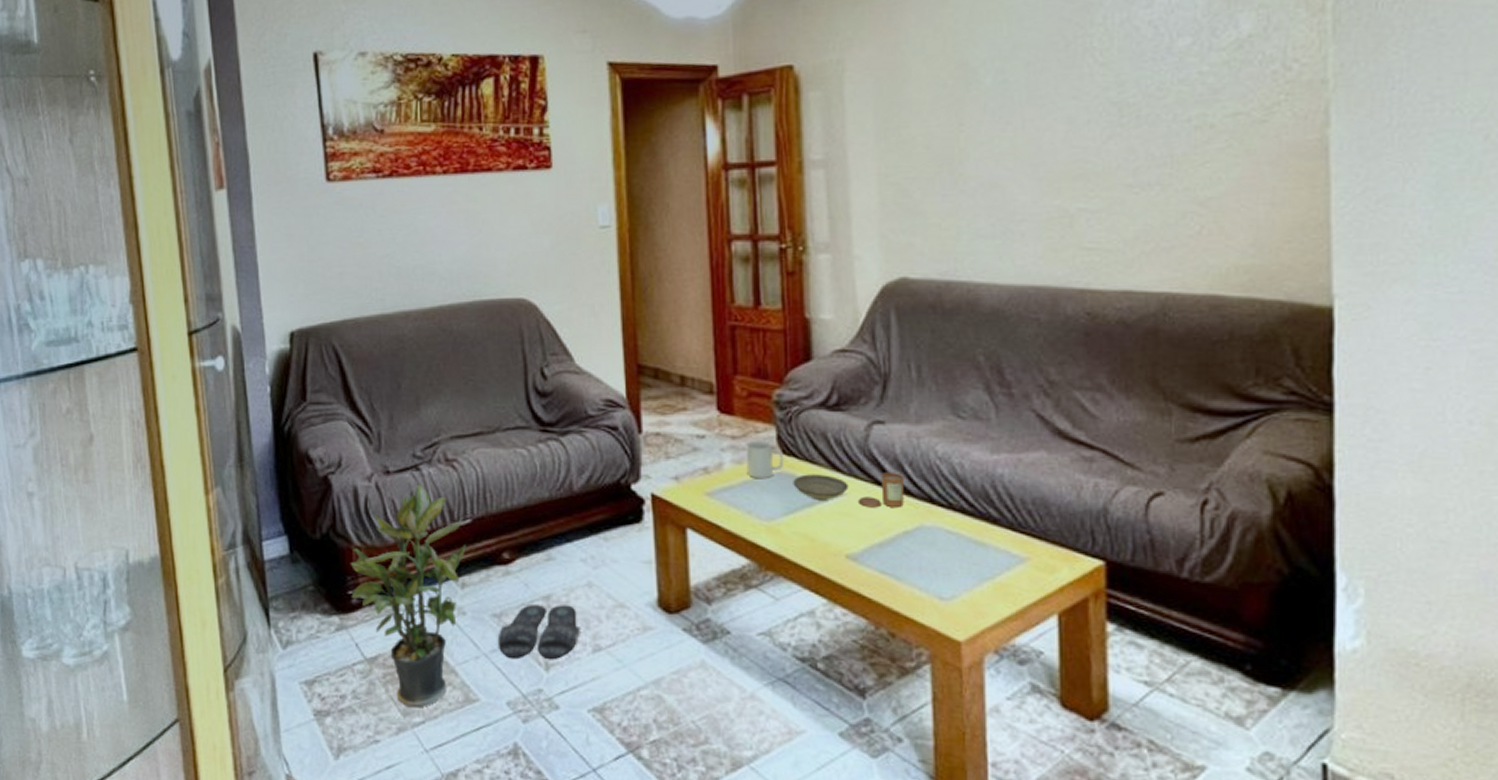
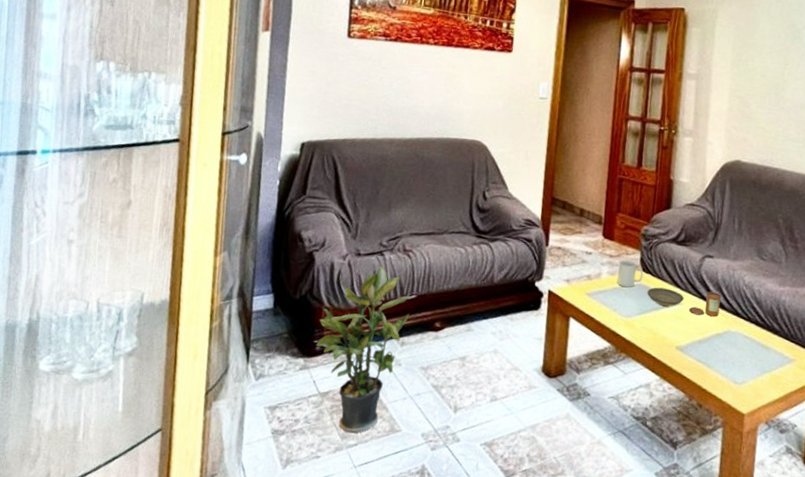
slippers: present [497,603,582,659] -> none [421,362,485,404]

